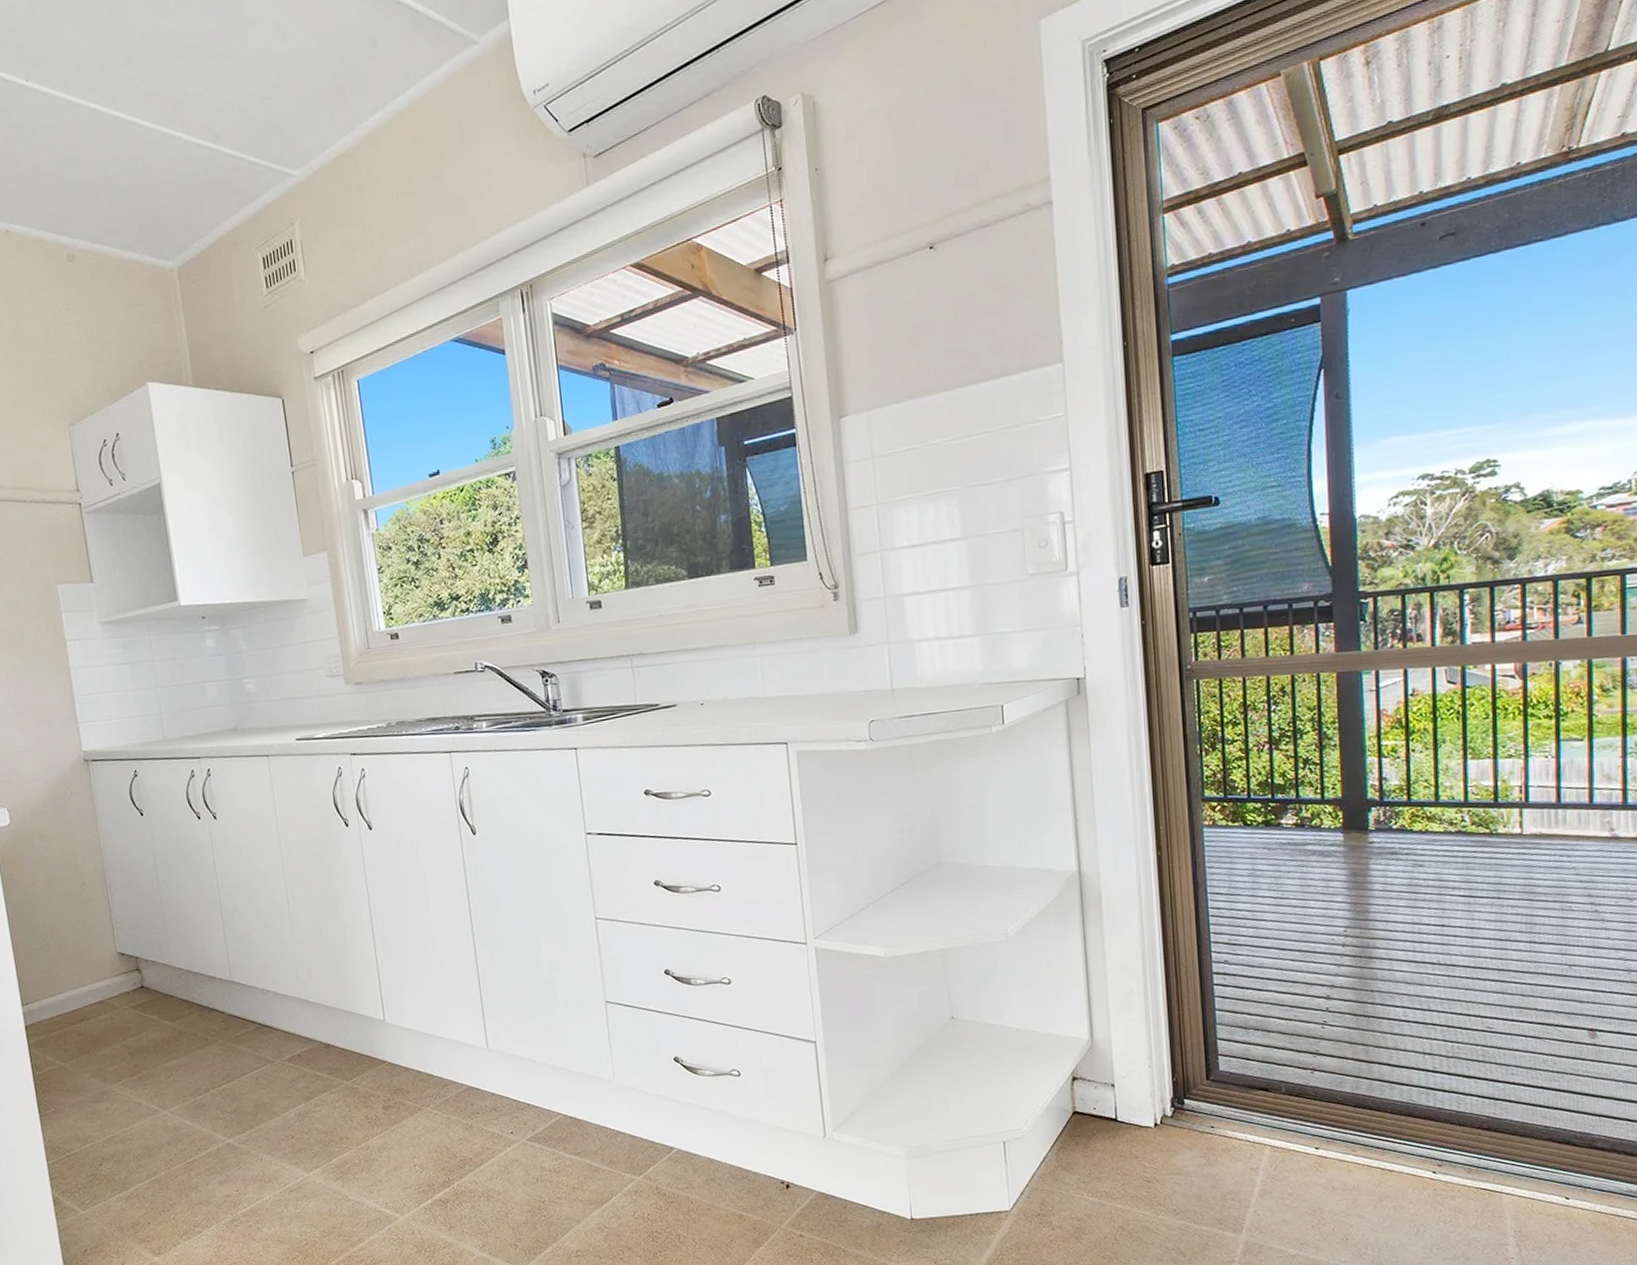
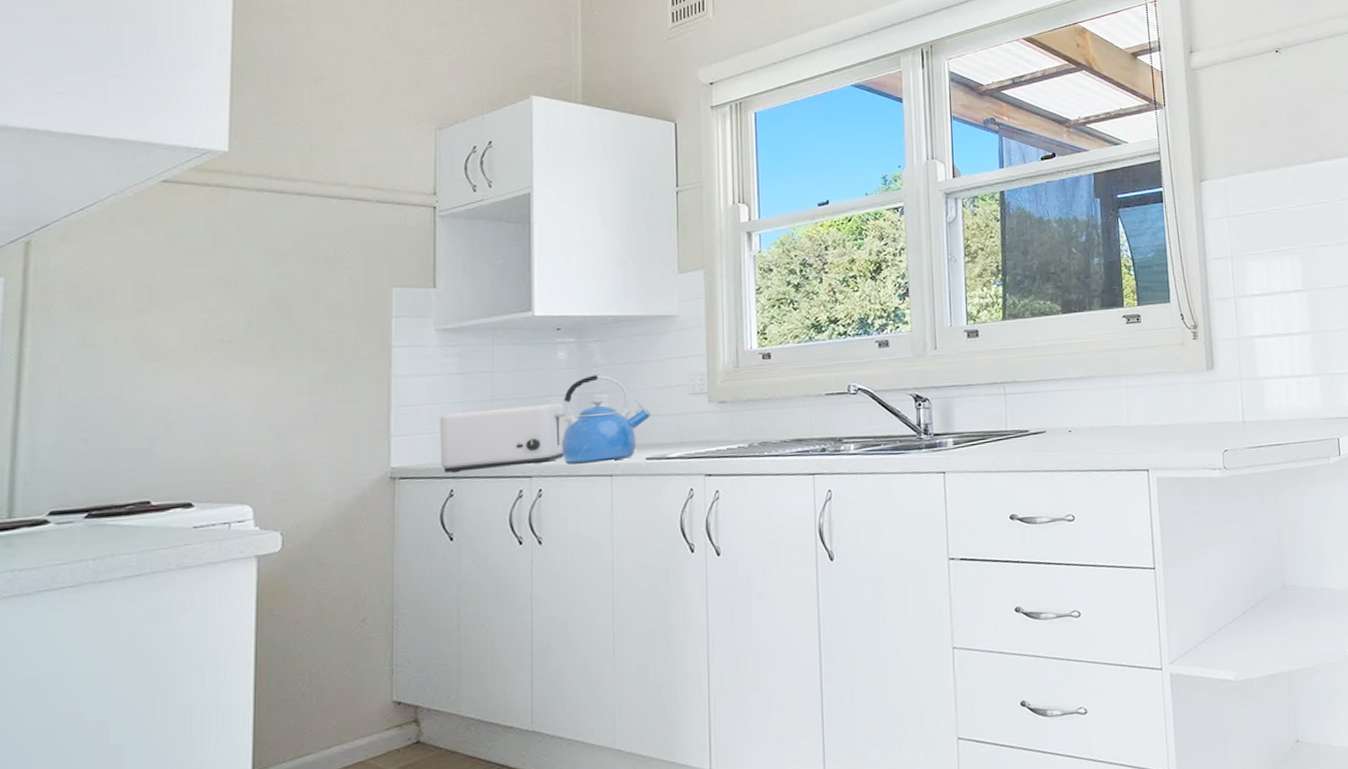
toaster: none [116,688,224,756] -> present [440,403,566,474]
kettle: none [217,660,295,746] -> present [562,375,650,465]

